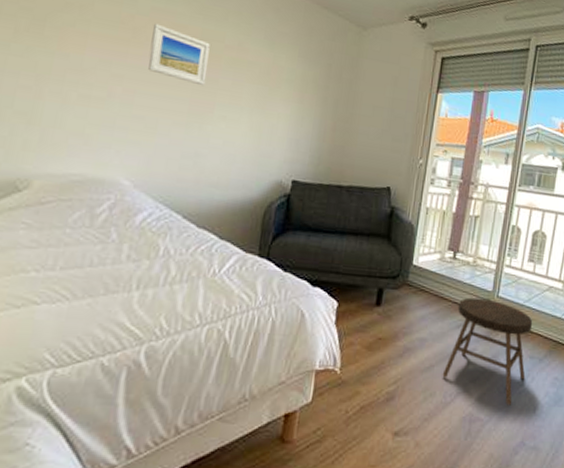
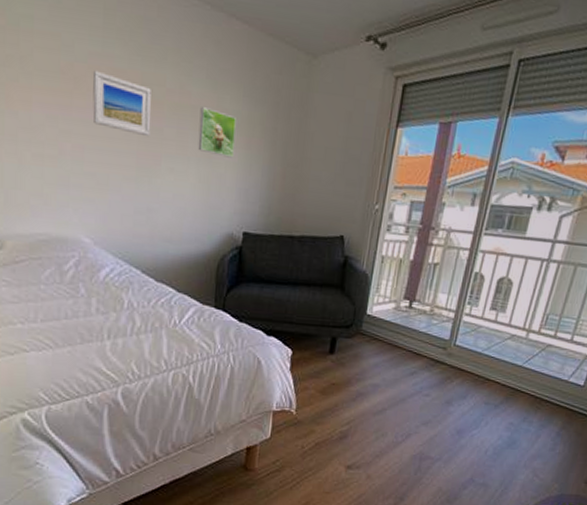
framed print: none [251,63,291,110] -> present [198,107,236,158]
stool: present [442,297,533,406] -> none [394,346,491,447]

